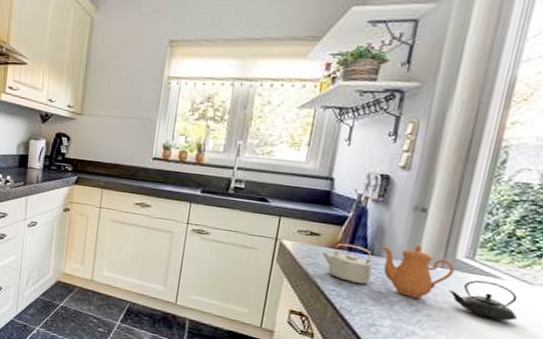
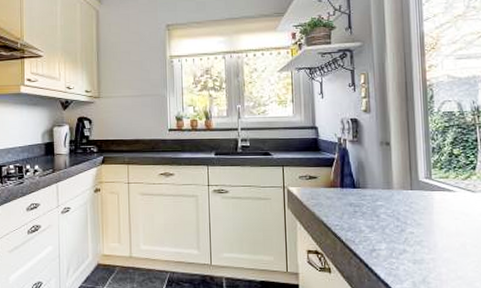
teapot: present [322,243,518,321] -> none [322,173,472,226]

